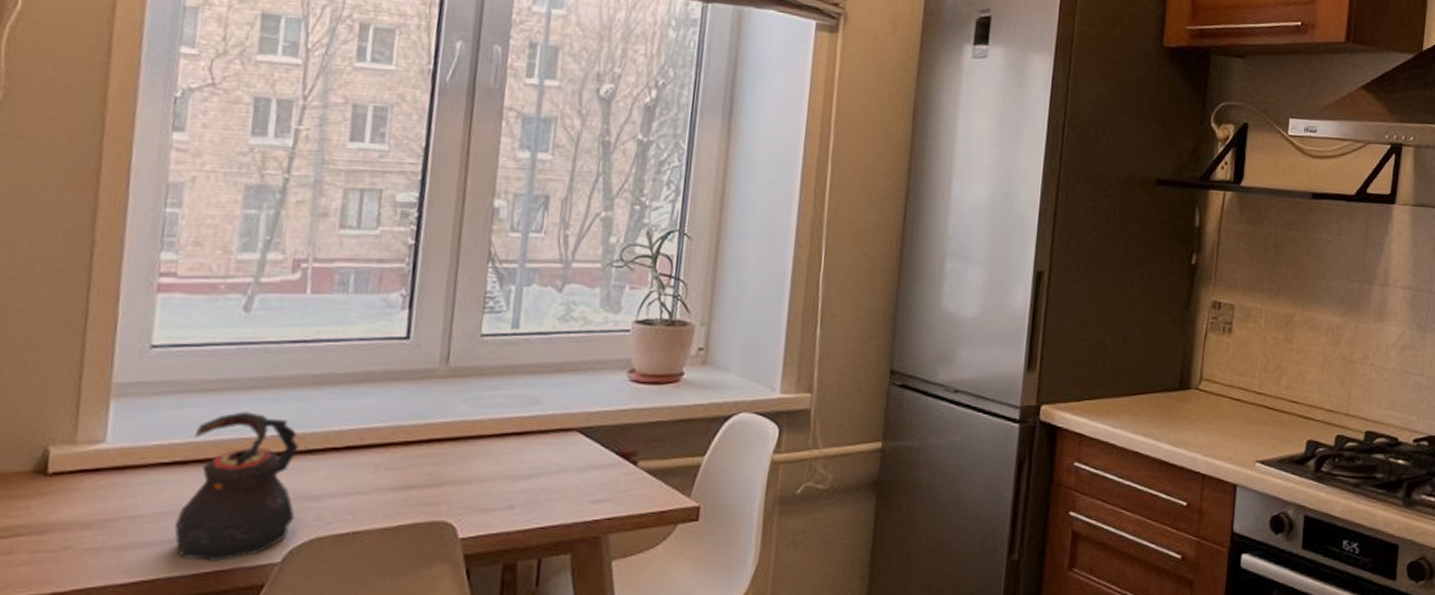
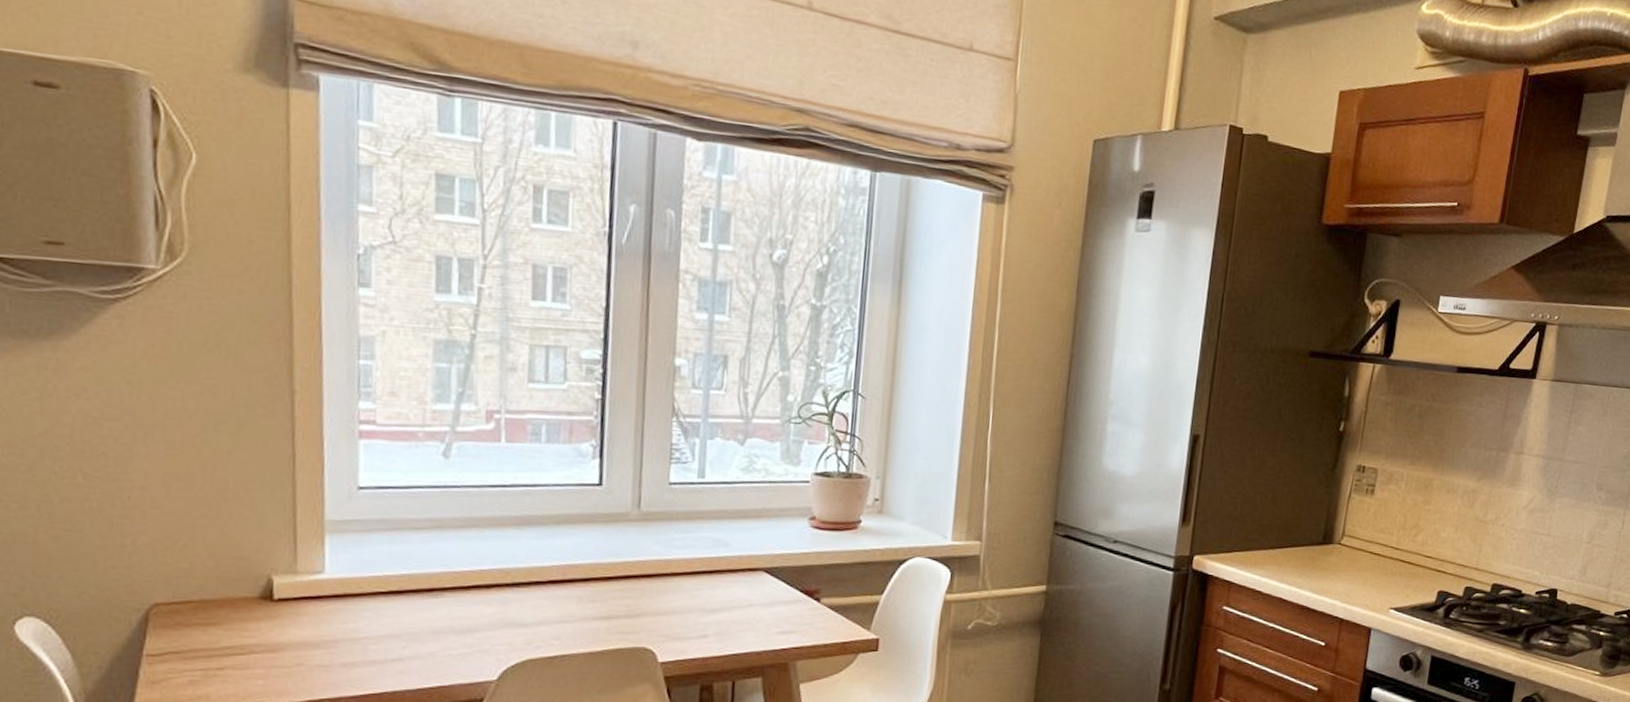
teapot: present [174,411,299,561] -> none [397,548,506,678]

